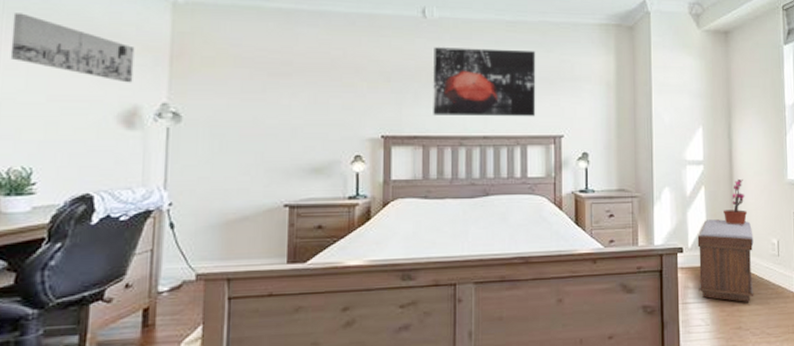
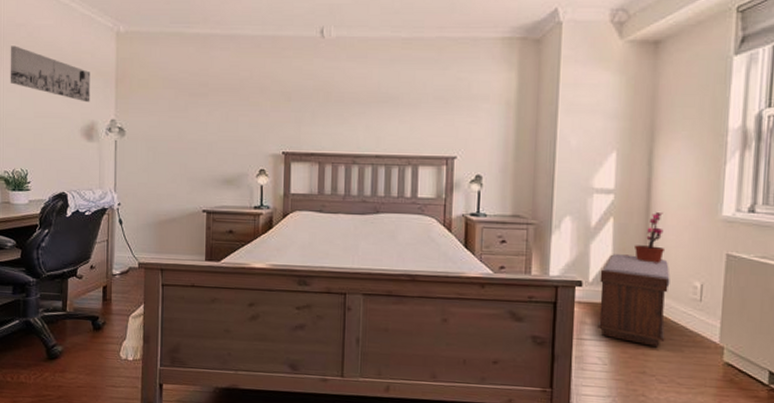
wall art: present [433,47,536,117] -> none [329,67,431,137]

